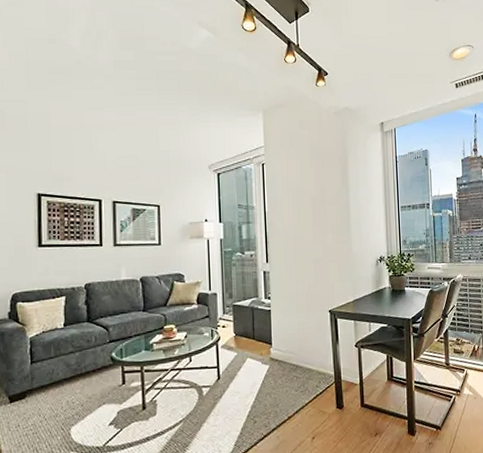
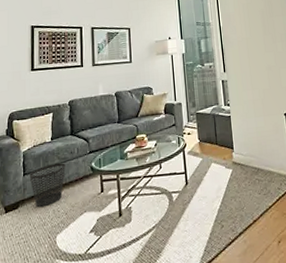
wastebasket: none [38,351,81,397] -> present [29,163,66,207]

